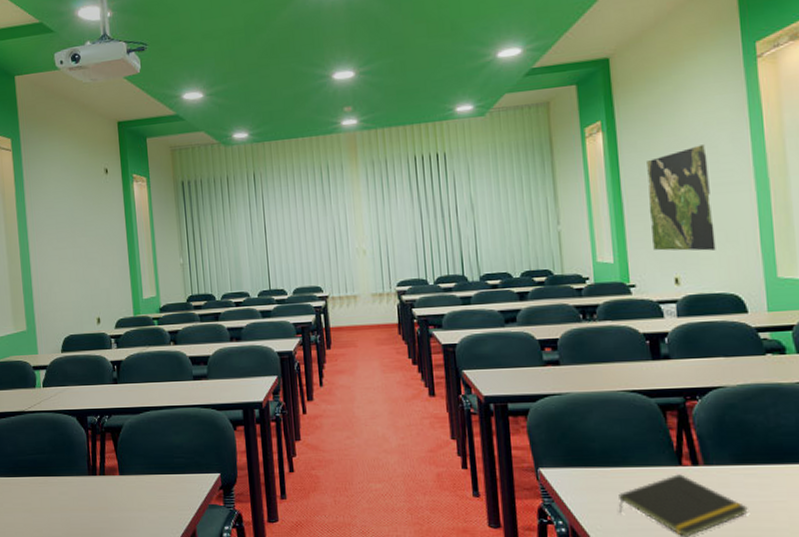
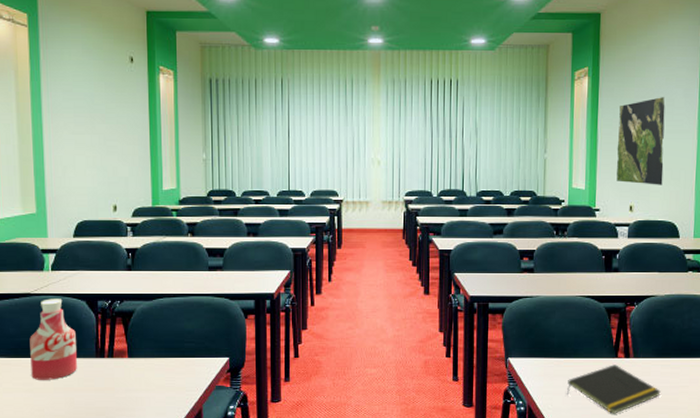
bottle: none [26,415,71,500] -> present [29,298,77,380]

